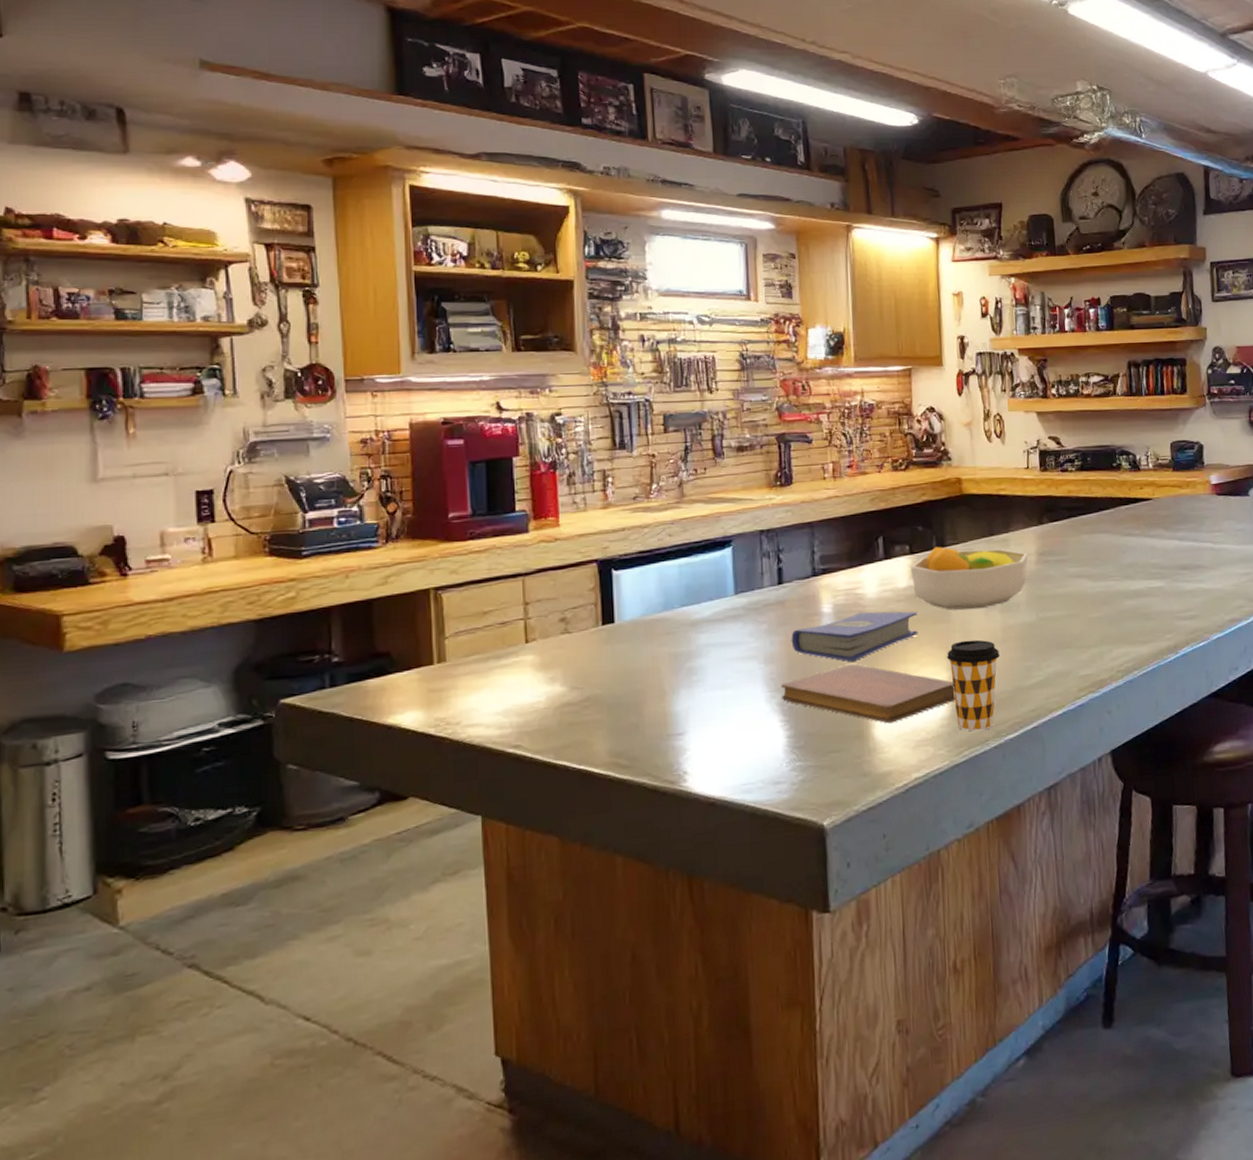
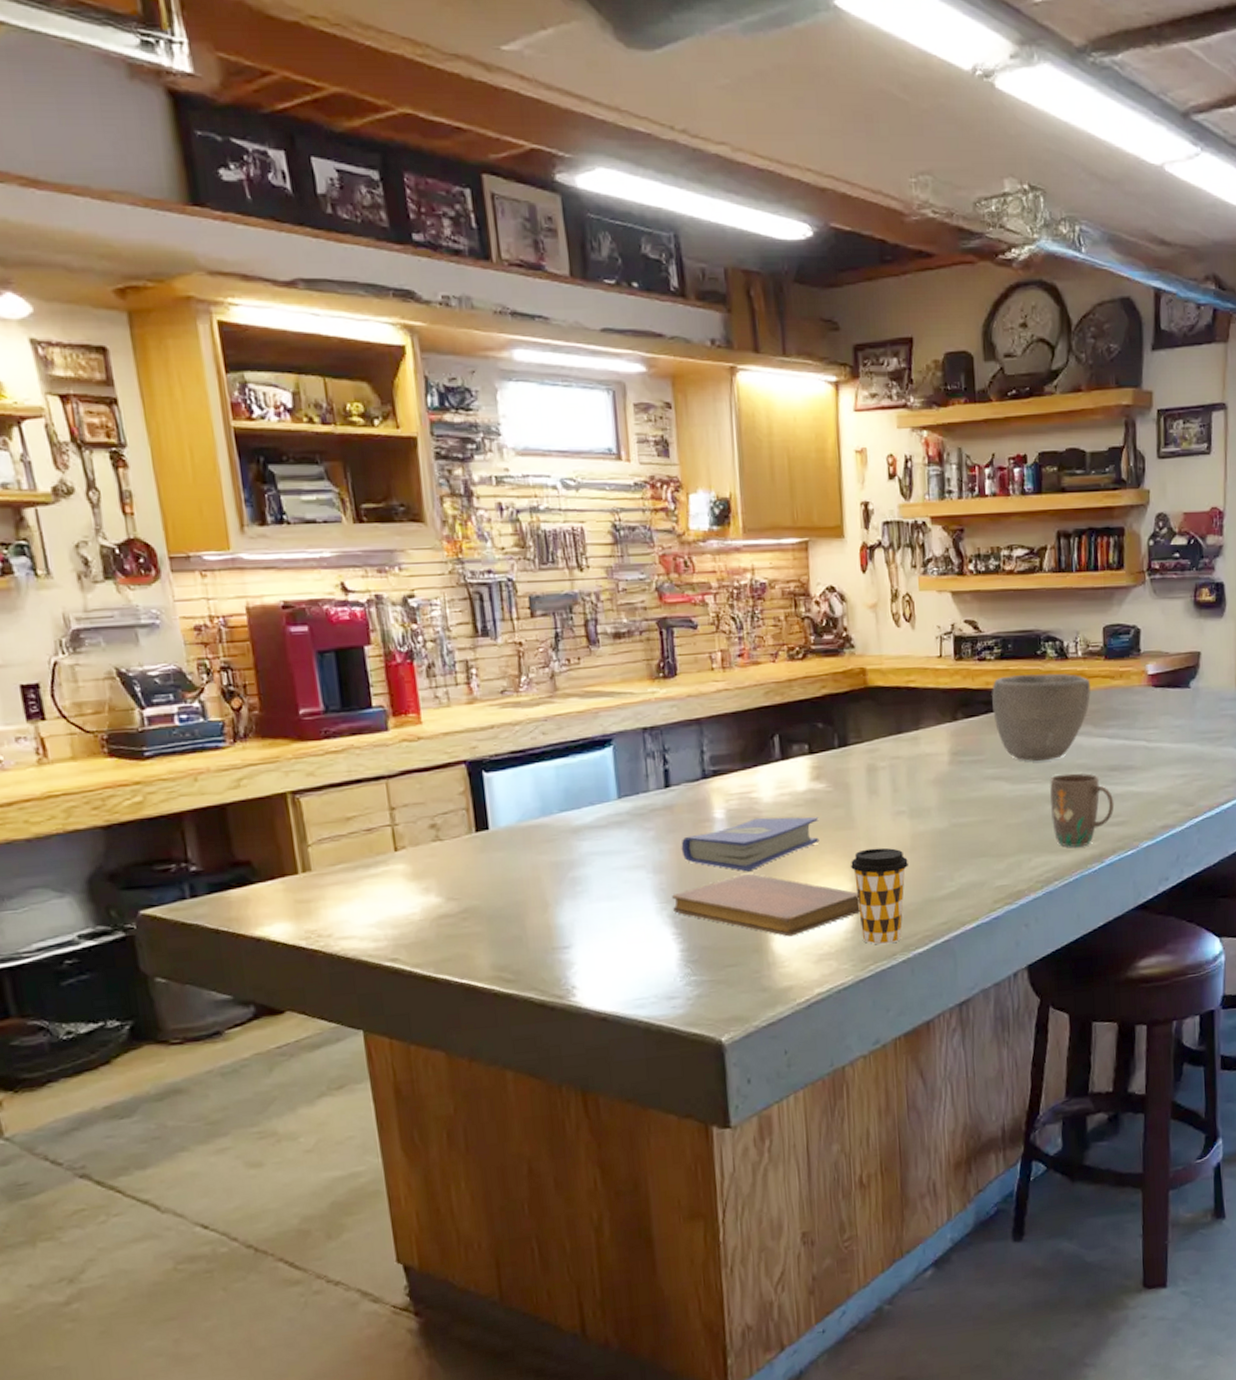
fruit bowl: present [910,547,1029,610] -> none [810,746,941,816]
bowl: none [1073,483,1161,561] -> present [992,673,1091,761]
mug: none [1126,571,1186,640] -> present [1049,773,1115,848]

